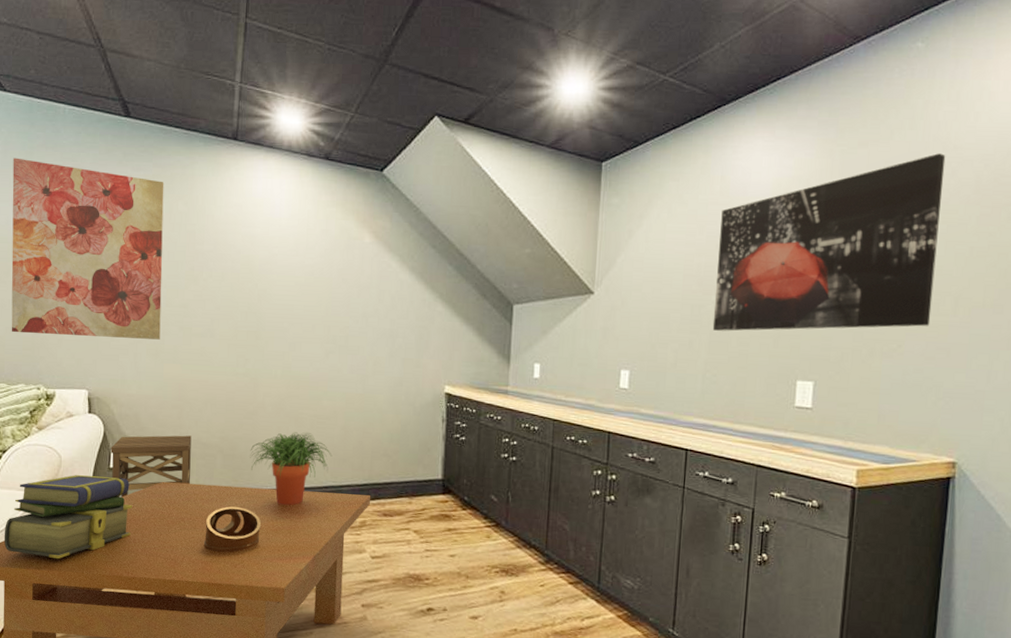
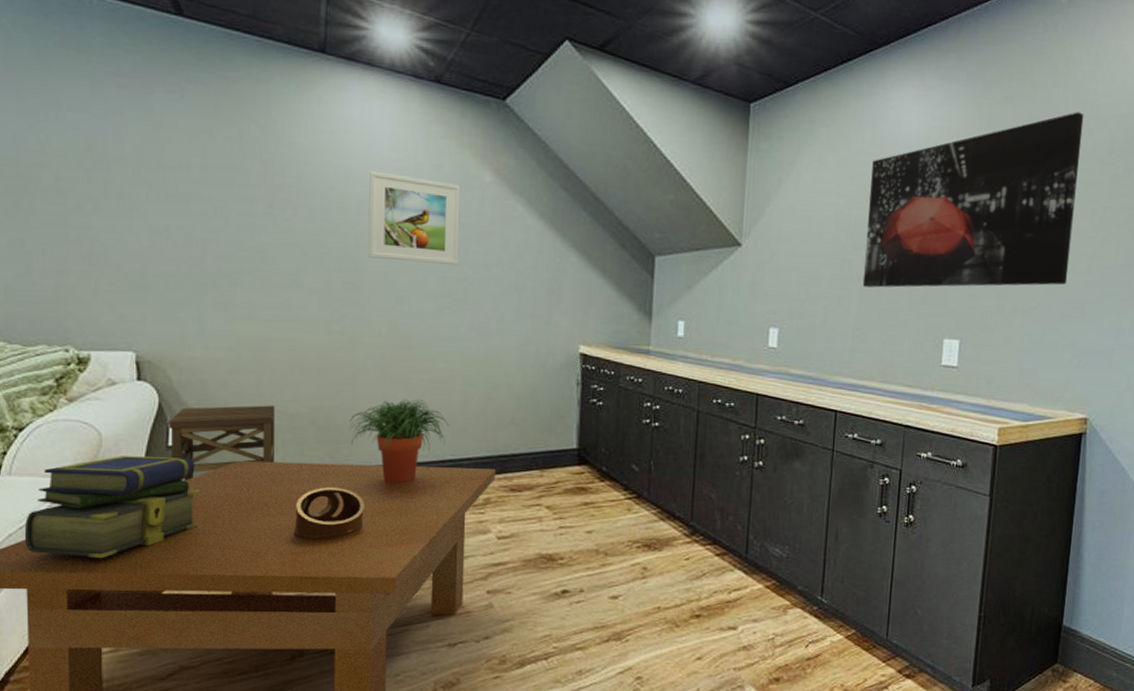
wall art: present [11,157,164,340] -> none [19,57,232,291]
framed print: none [268,236,345,316] -> present [368,171,461,266]

